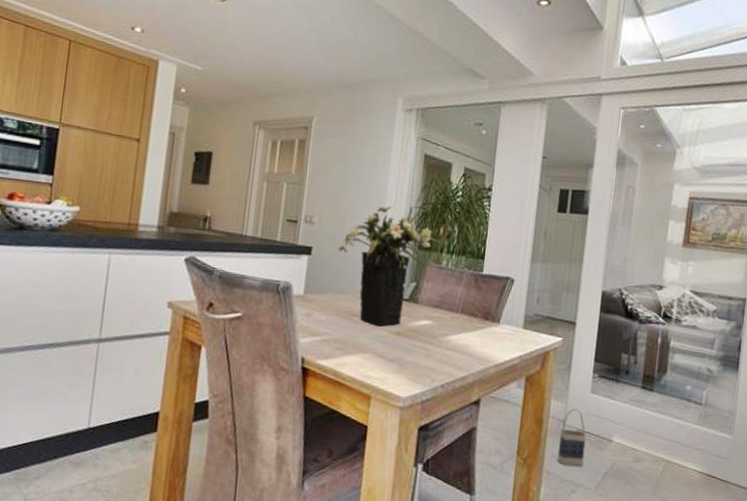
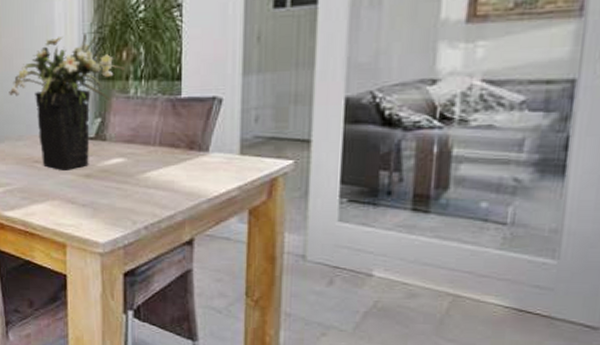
bag: present [557,408,586,466] -> none [298,241,336,306]

